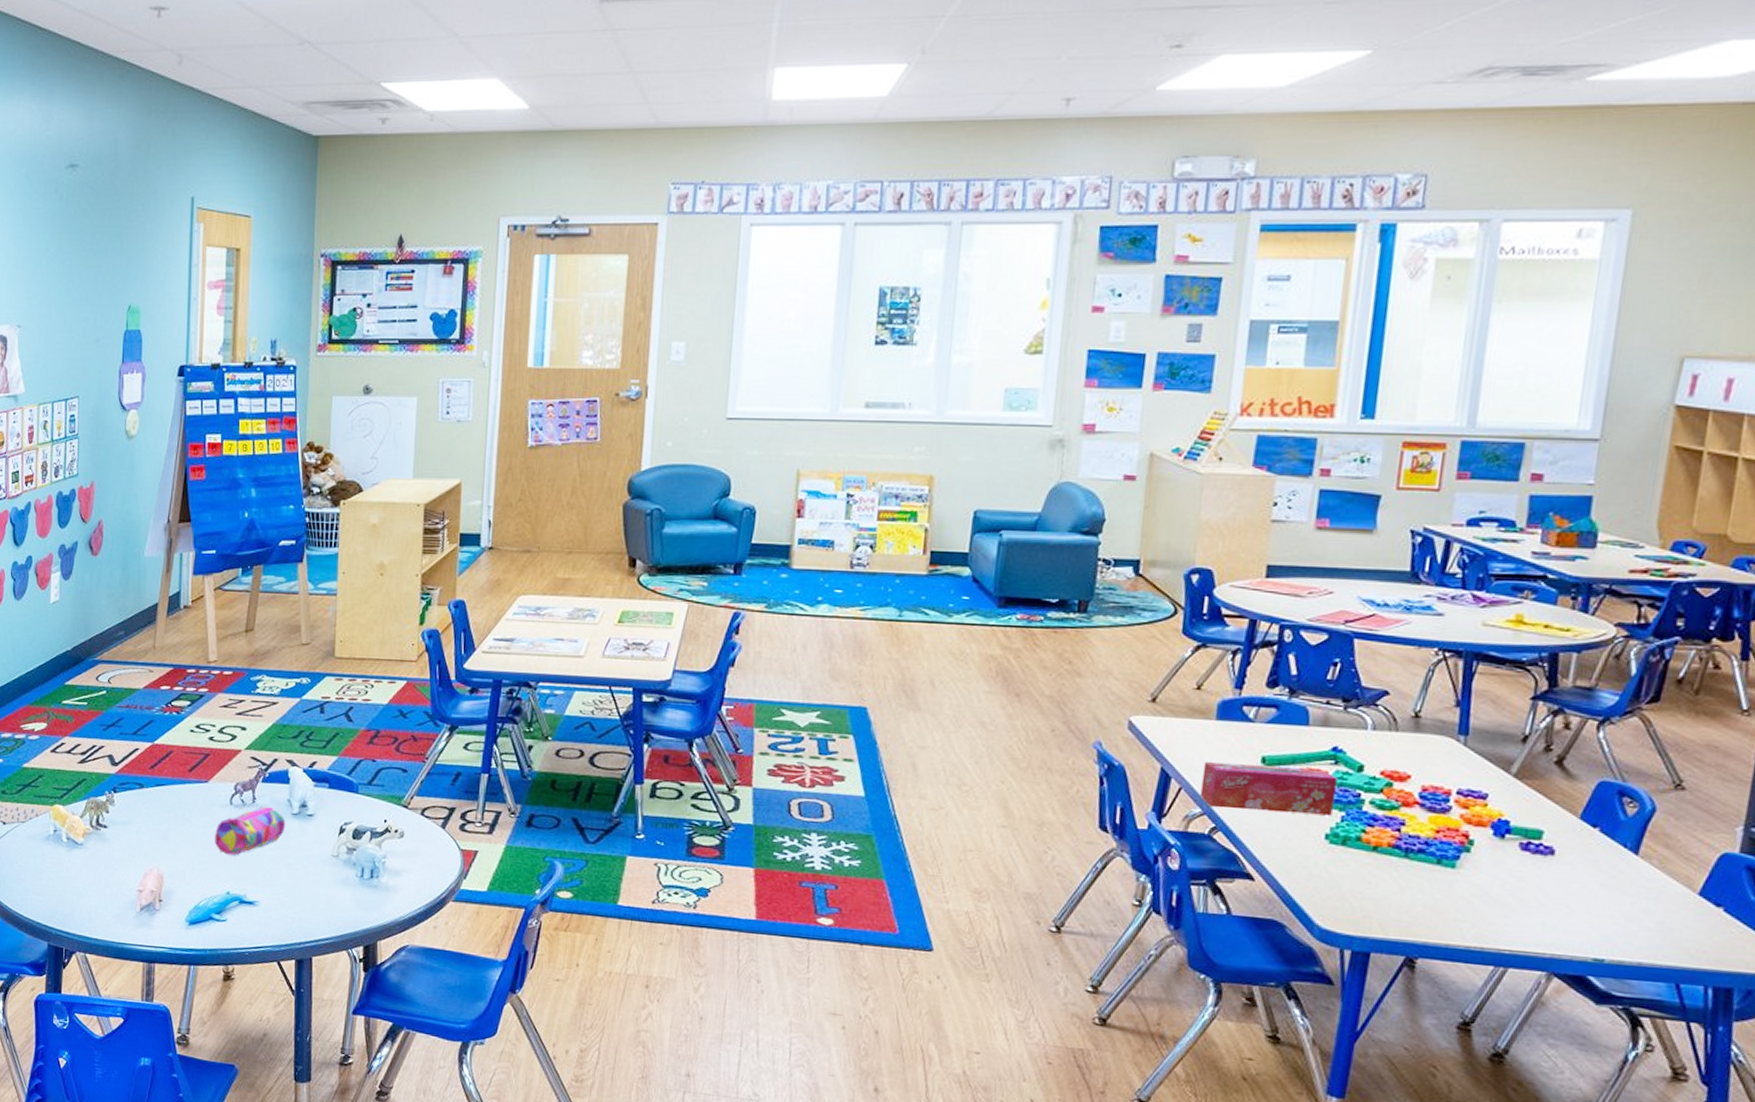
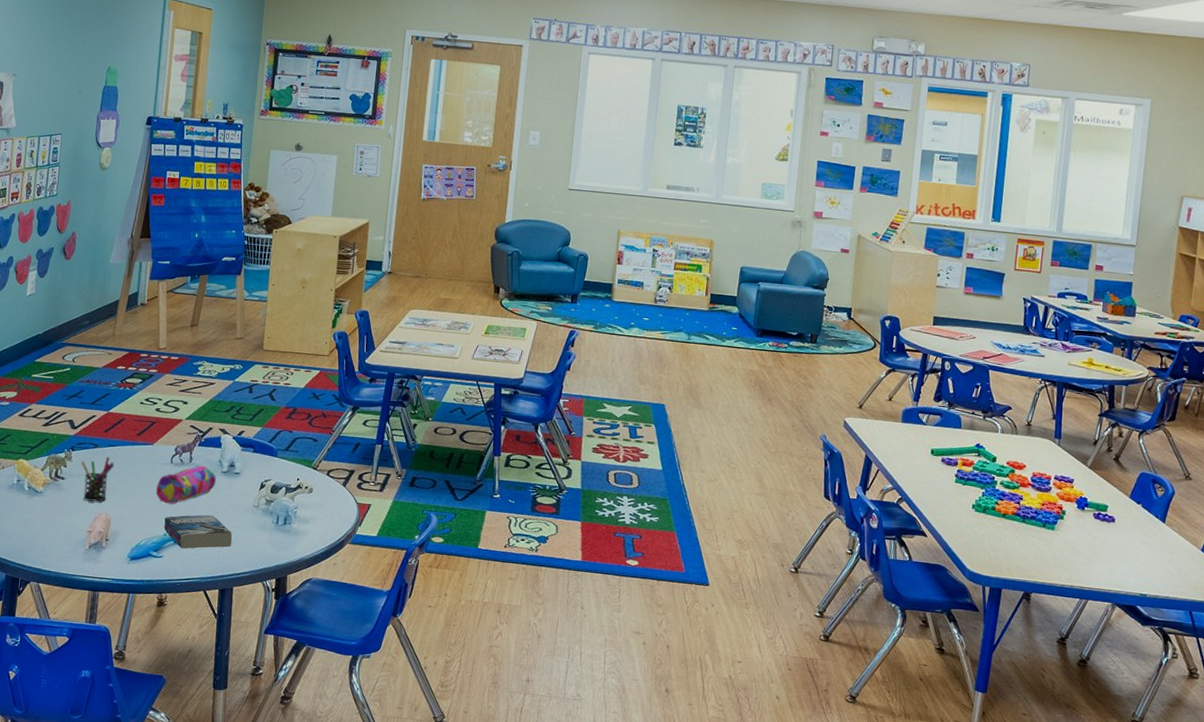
pen holder: none [125,798,164,855] -> present [81,456,115,503]
book: none [226,867,309,910] -> present [164,514,232,549]
tissue box: present [1200,762,1338,816] -> none [891,452,980,492]

